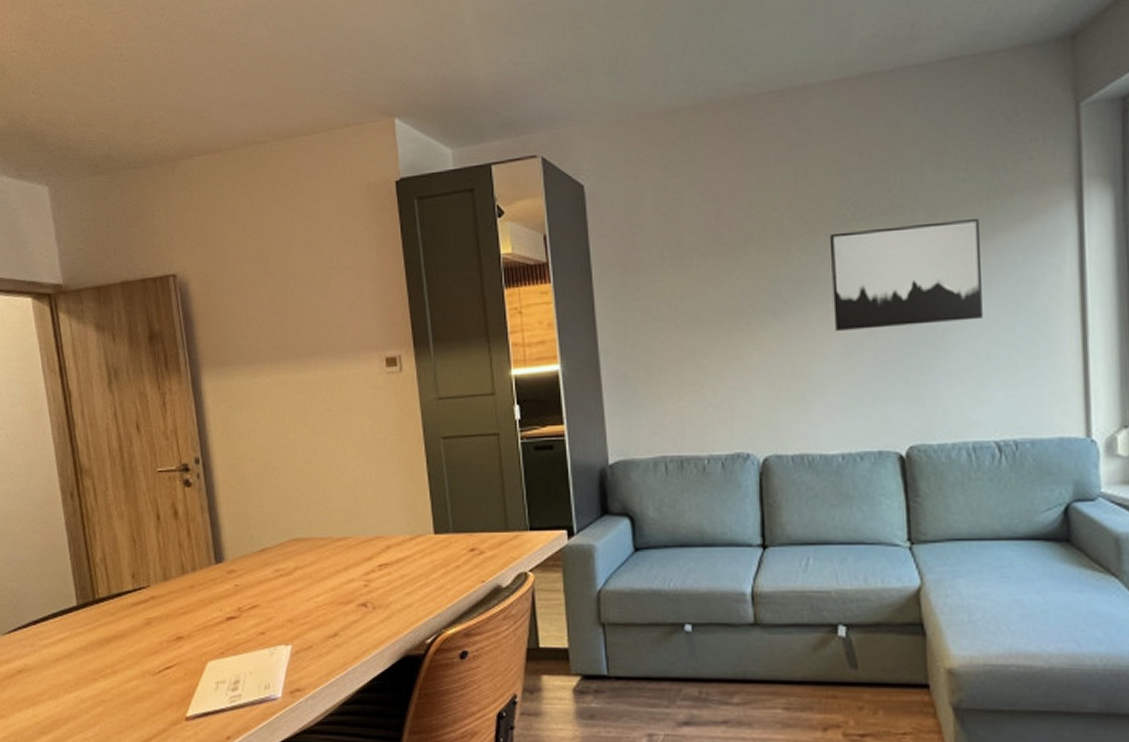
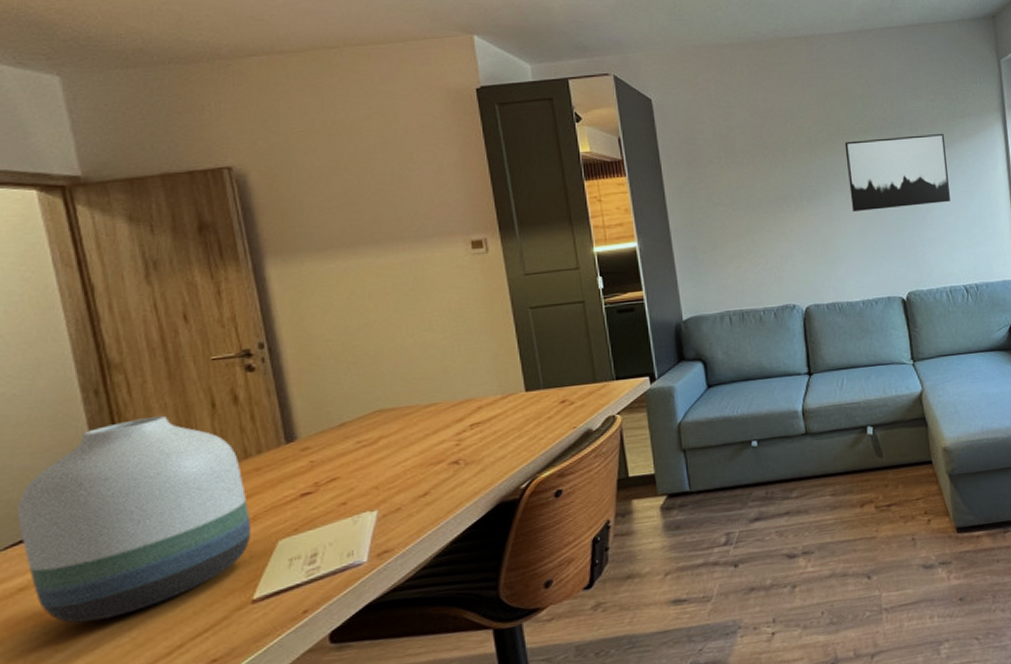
vase: none [17,523,186,712] -> present [17,415,251,623]

